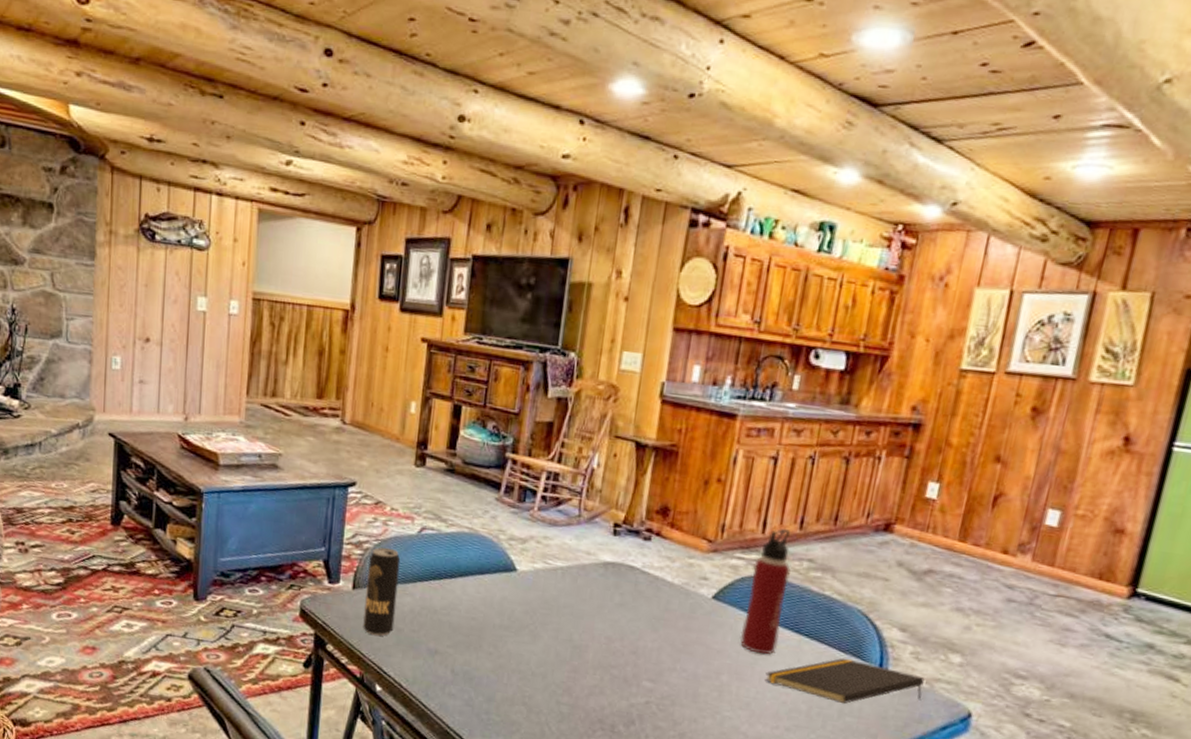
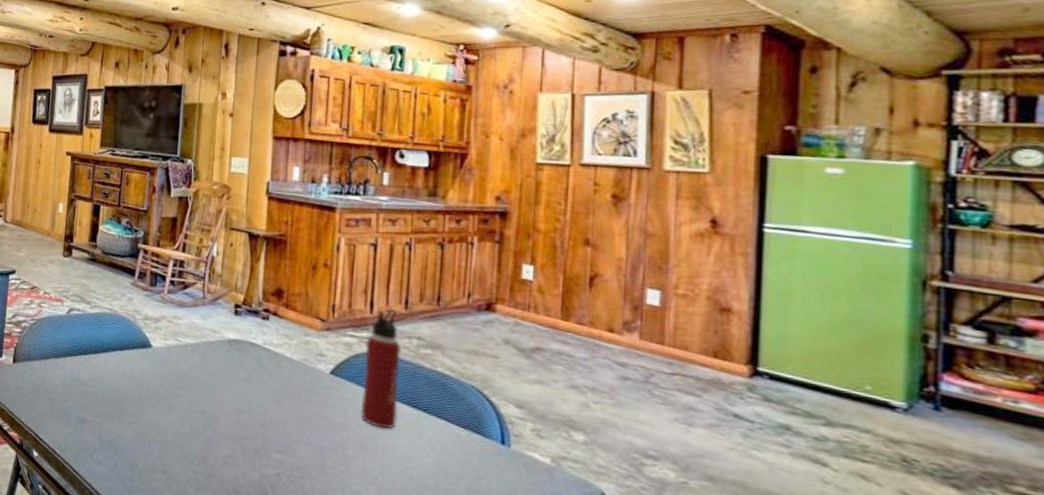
beverage can: present [363,546,401,636] -> none [22,325,53,406]
notepad: present [764,658,925,704] -> none [389,433,550,480]

